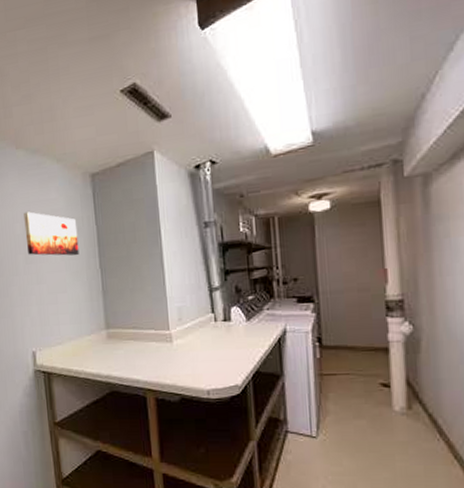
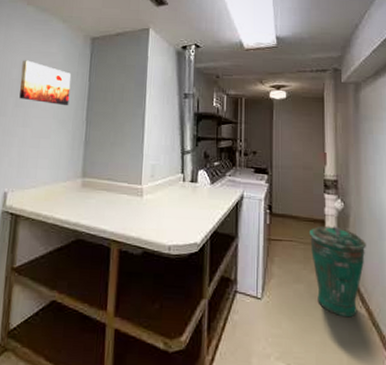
trash can: none [369,353,444,452] -> present [308,225,366,318]

